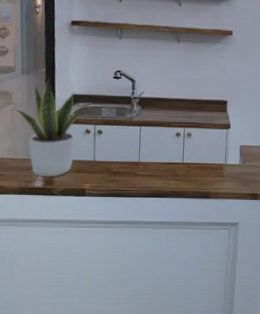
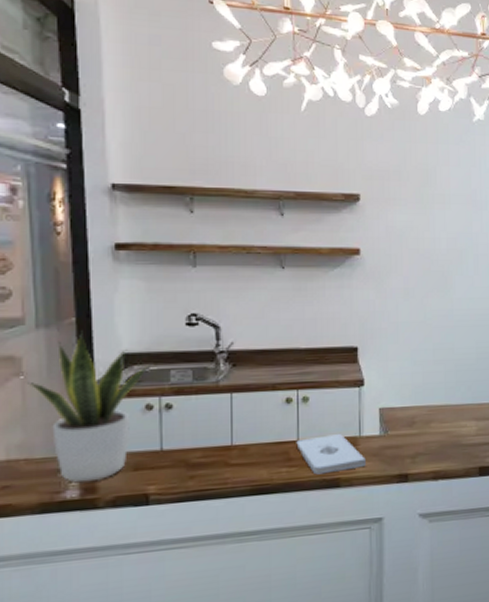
notepad: none [181,161,229,188] -> present [296,434,366,475]

